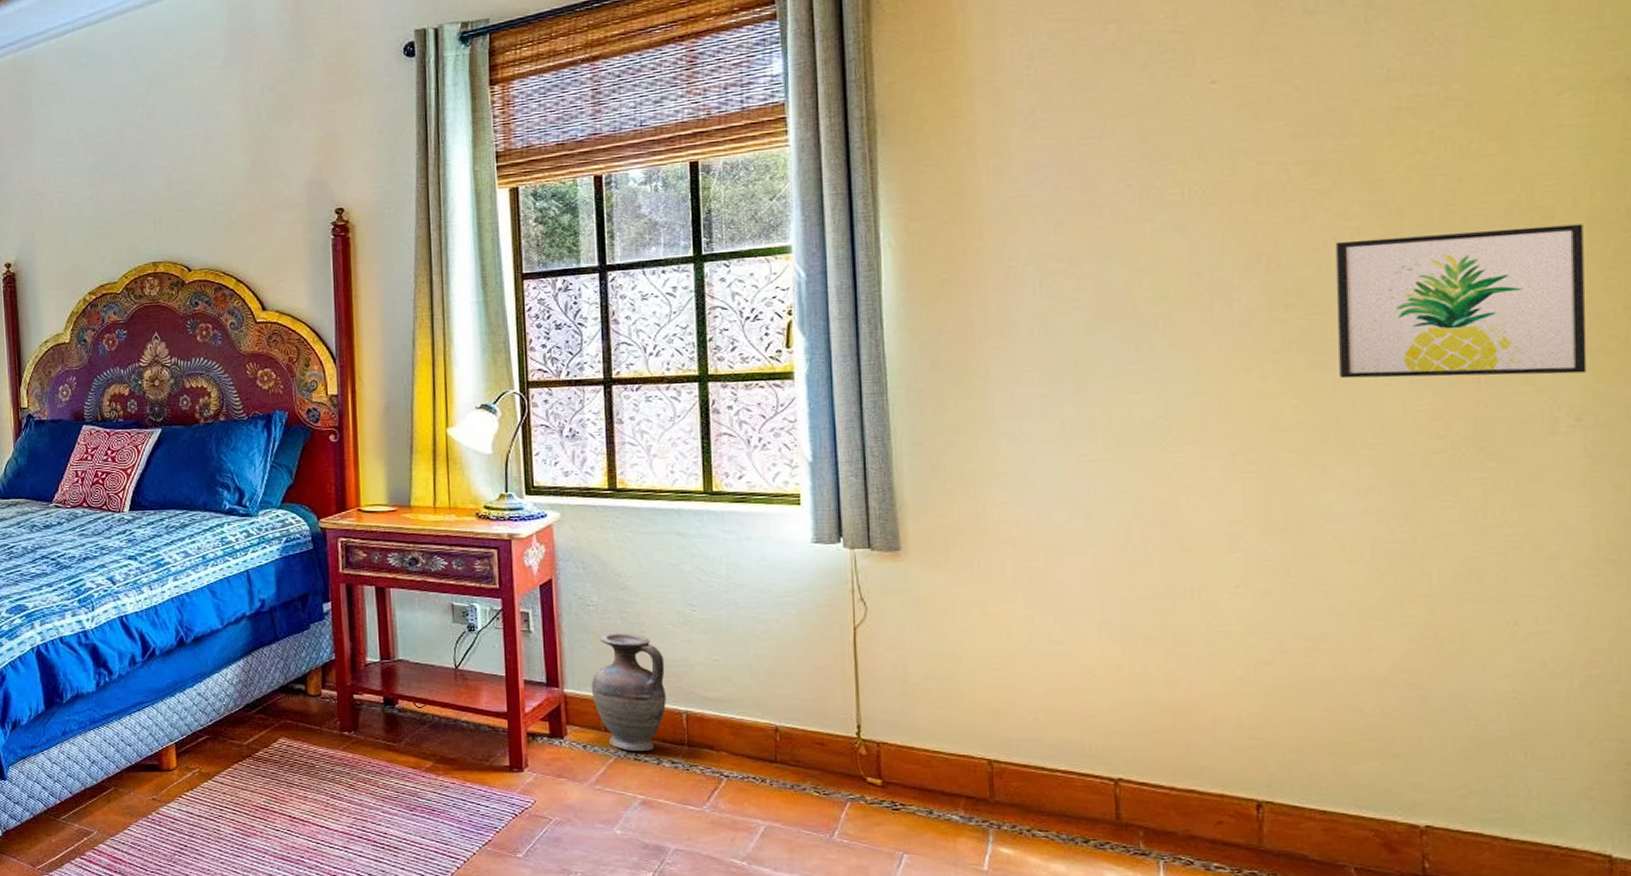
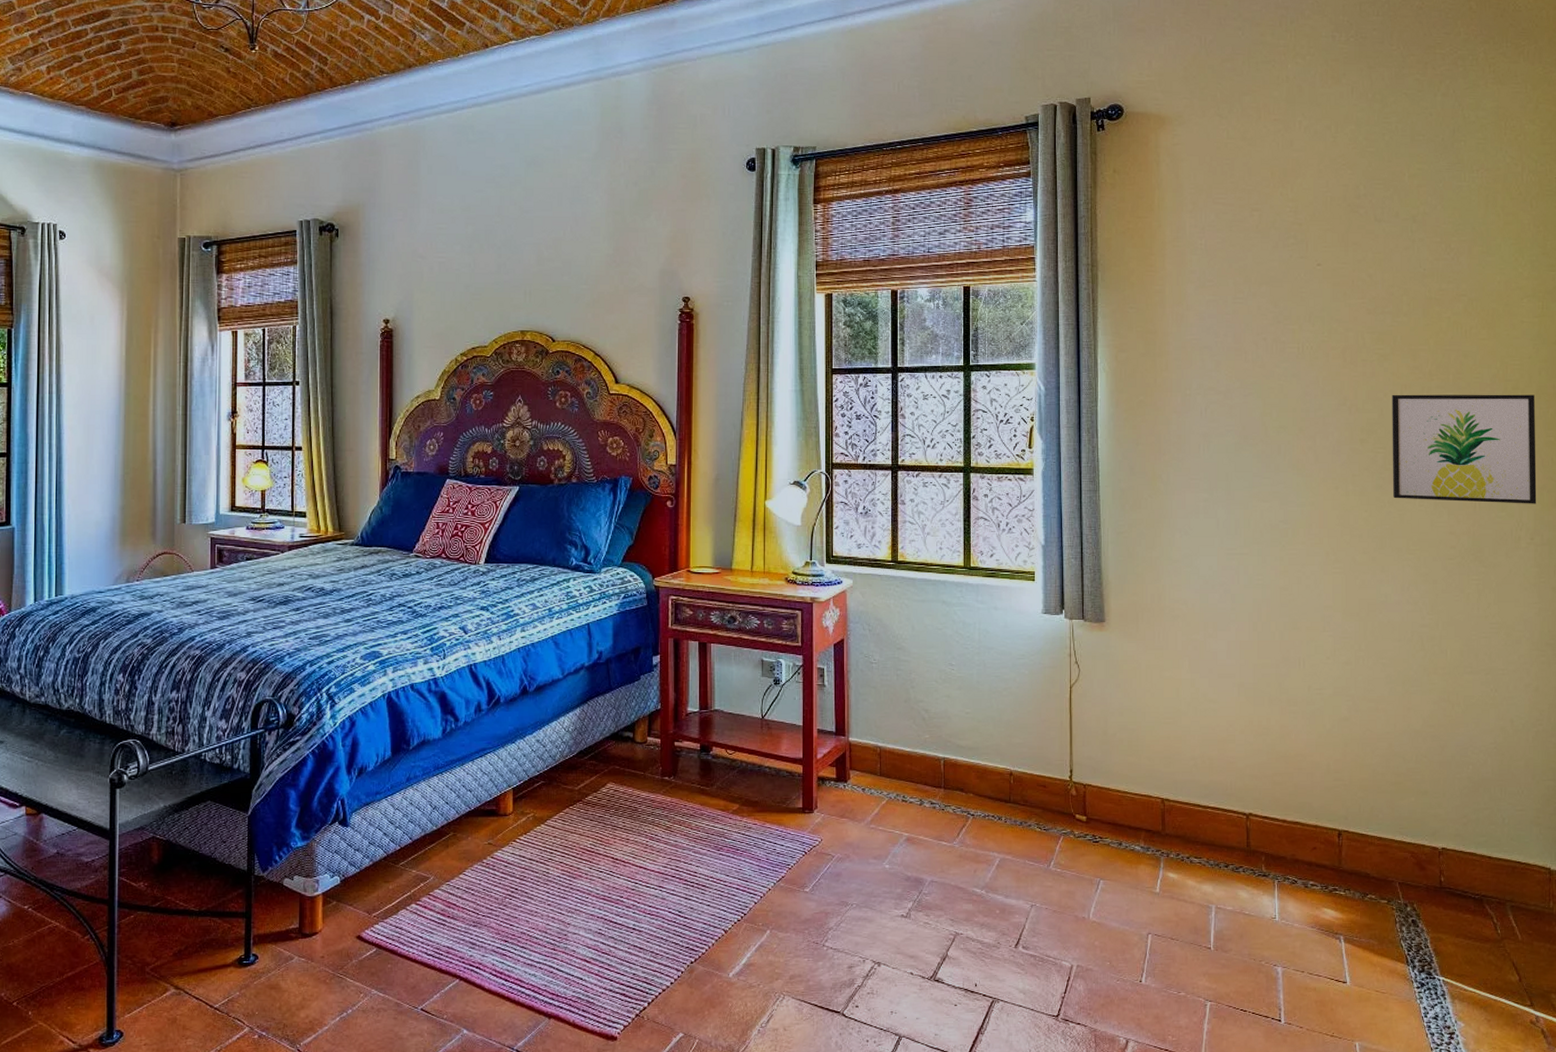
vase: present [591,632,666,752] -> none [871,687,929,794]

